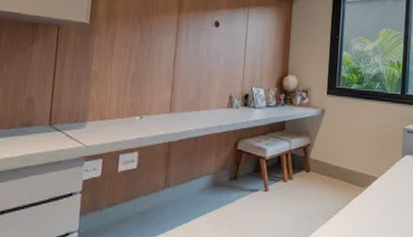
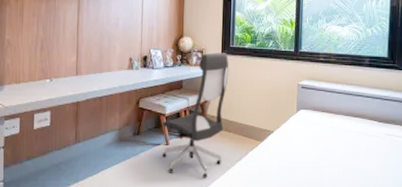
office chair: none [260,93,335,227] -> present [162,52,229,178]

